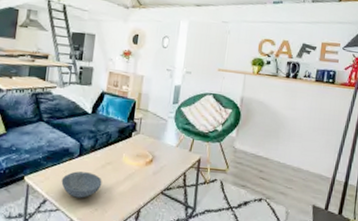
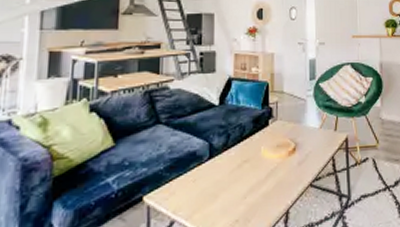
bowl: present [61,171,102,198] -> none [190,176,240,211]

